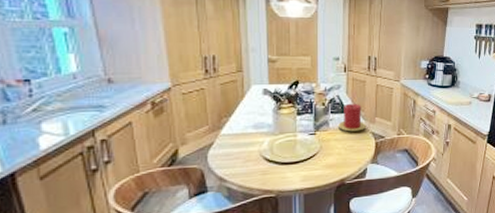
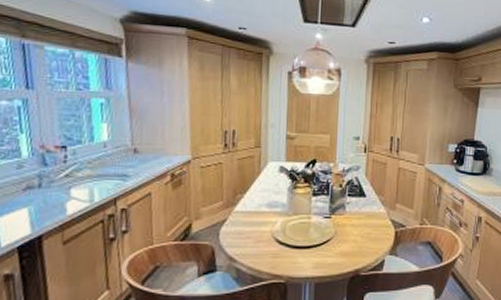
candle: present [339,103,367,132] -> none [355,186,386,218]

